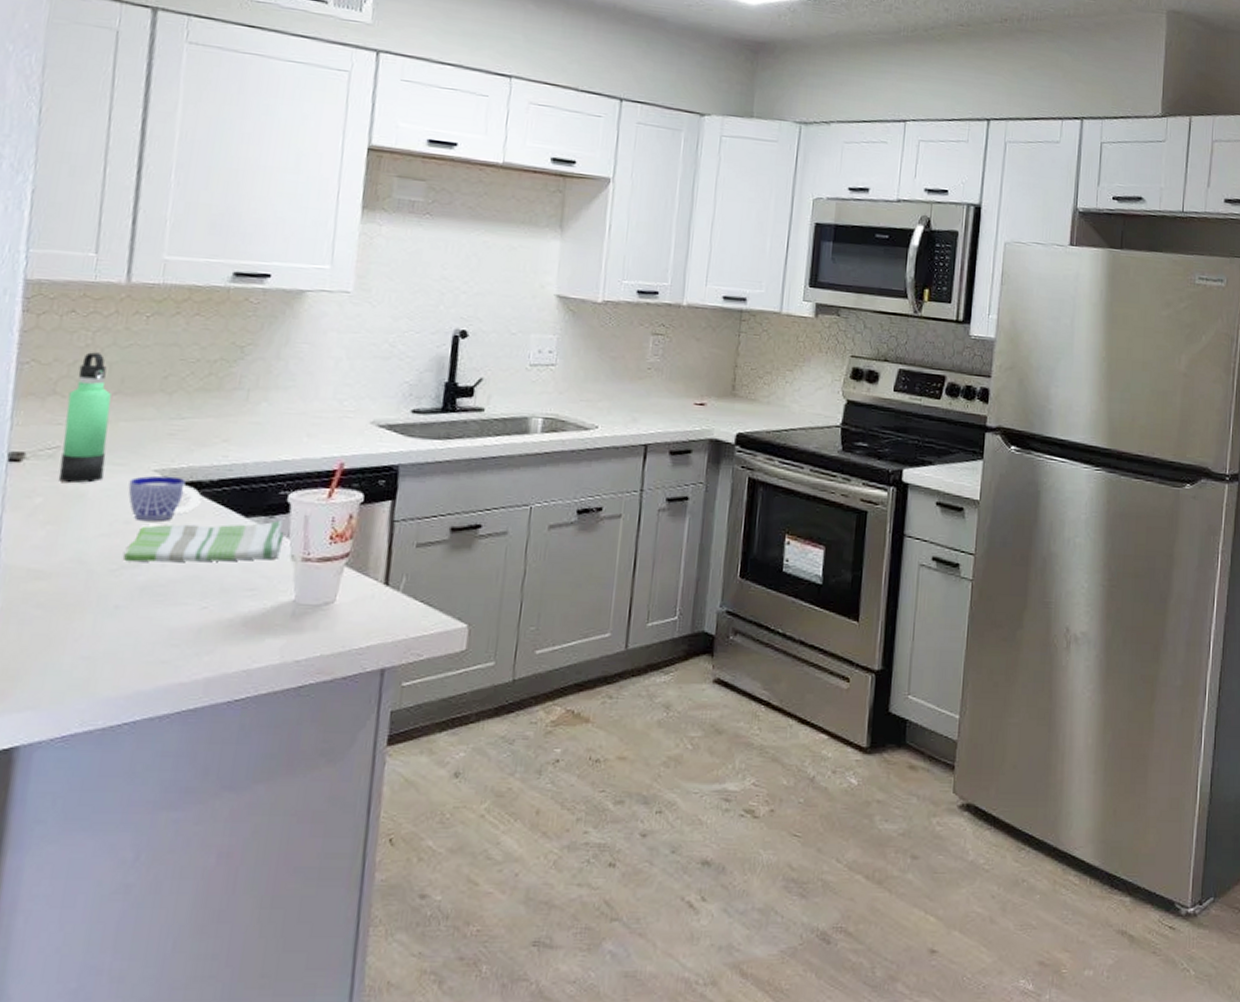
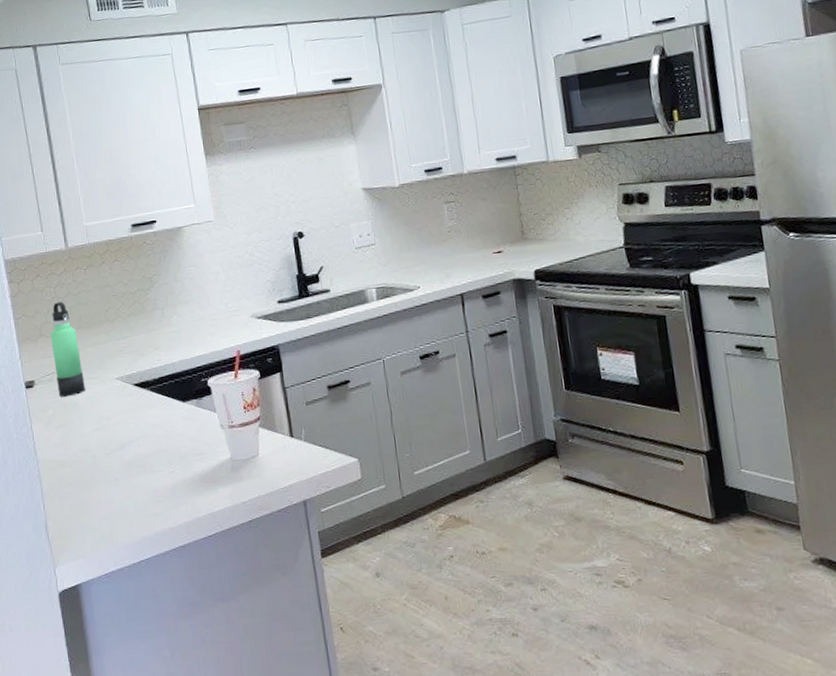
dish towel: present [124,520,284,562] -> none [112,401,213,447]
cup: present [128,475,201,522] -> none [102,380,151,417]

